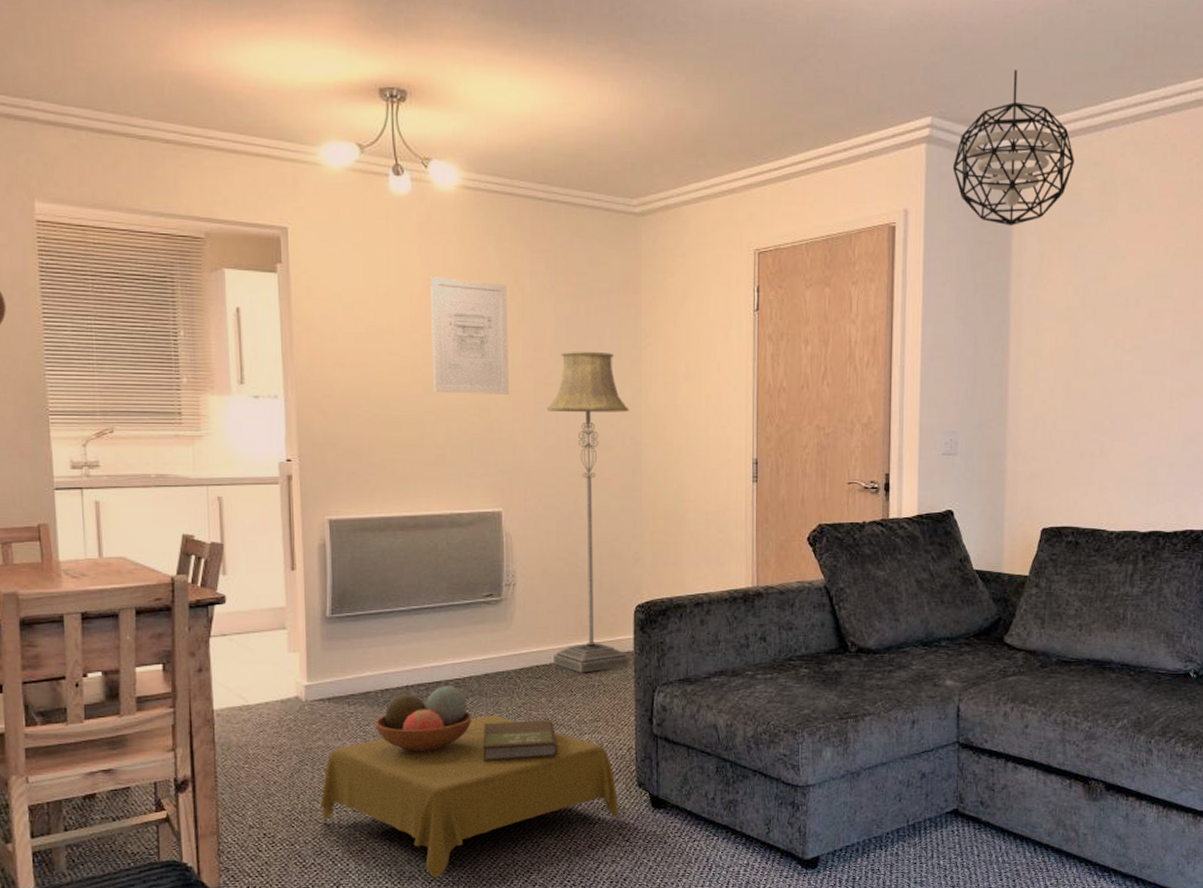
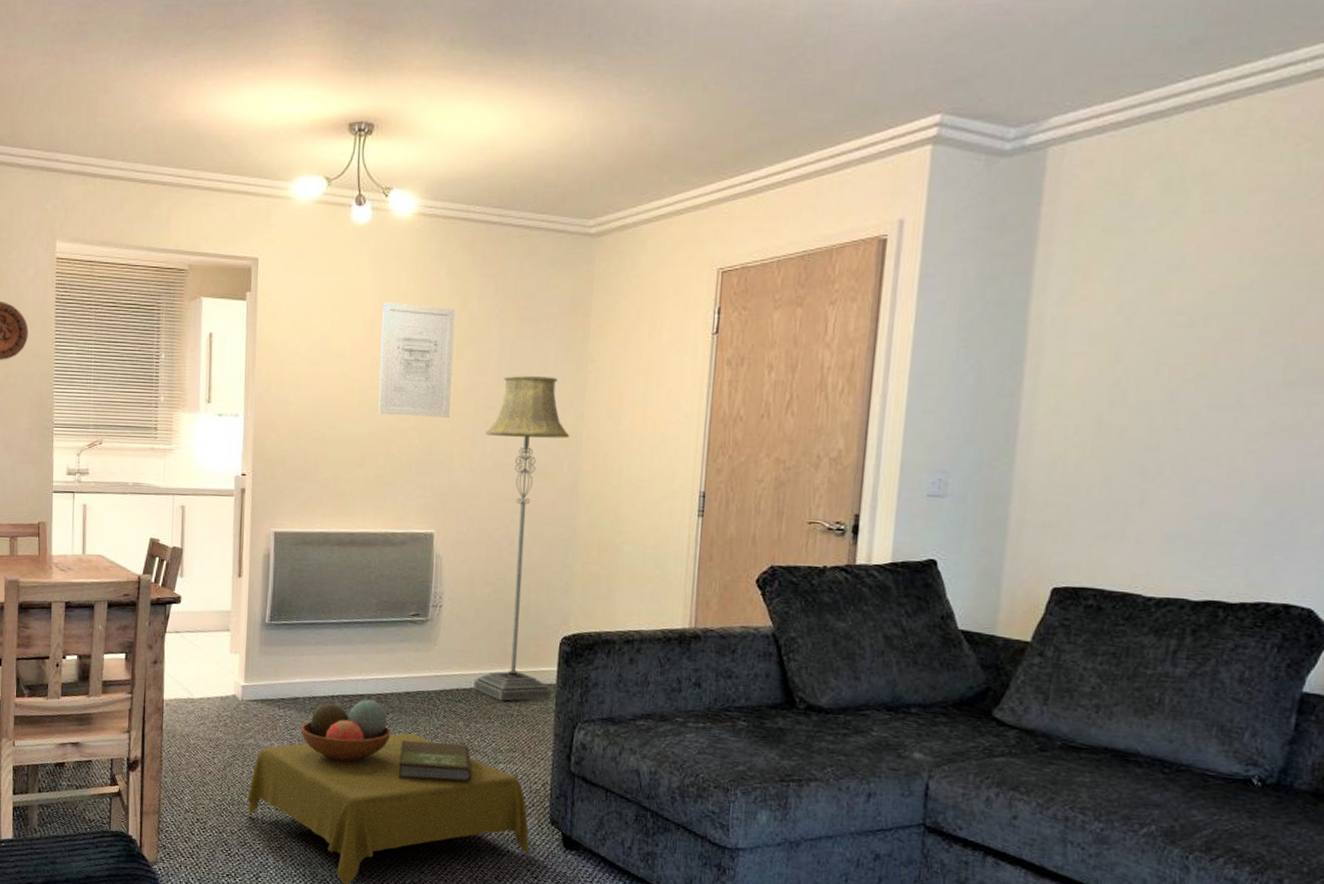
pendant light: present [952,70,1074,226] -> none [964,53,1129,235]

